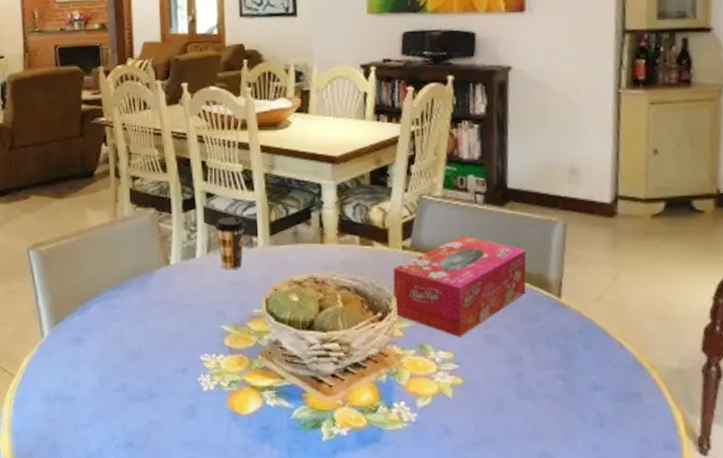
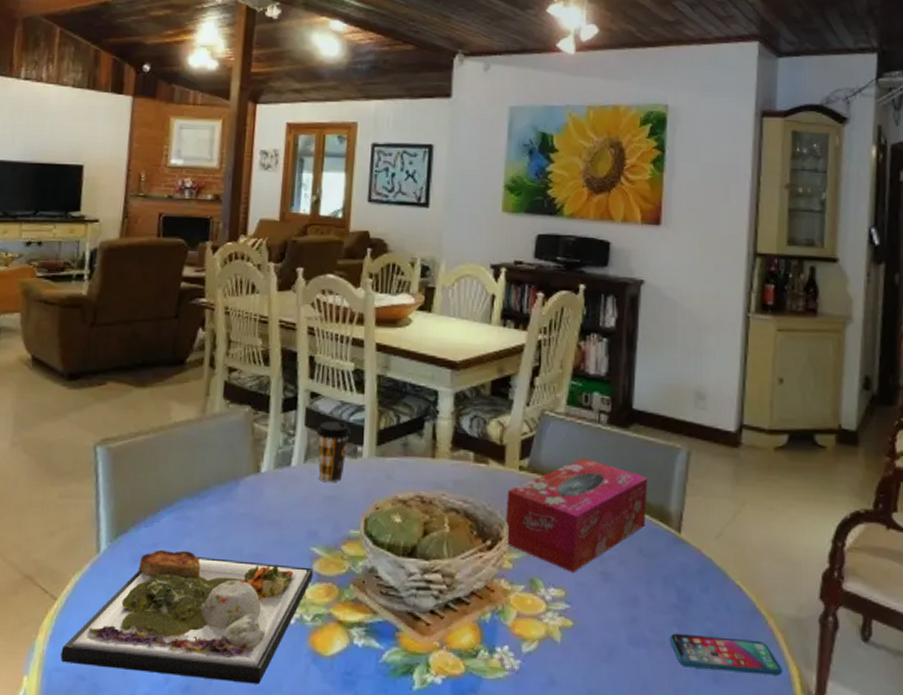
dinner plate: none [24,333,226,439] -> present [60,549,314,684]
smartphone: none [555,386,666,420] -> present [669,633,782,676]

